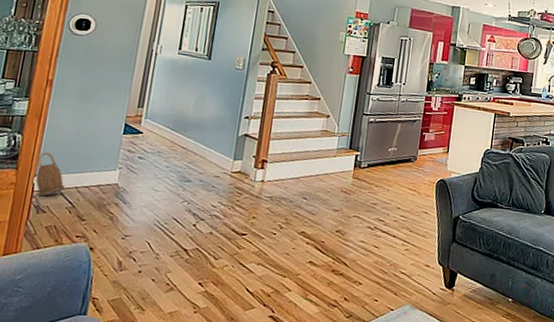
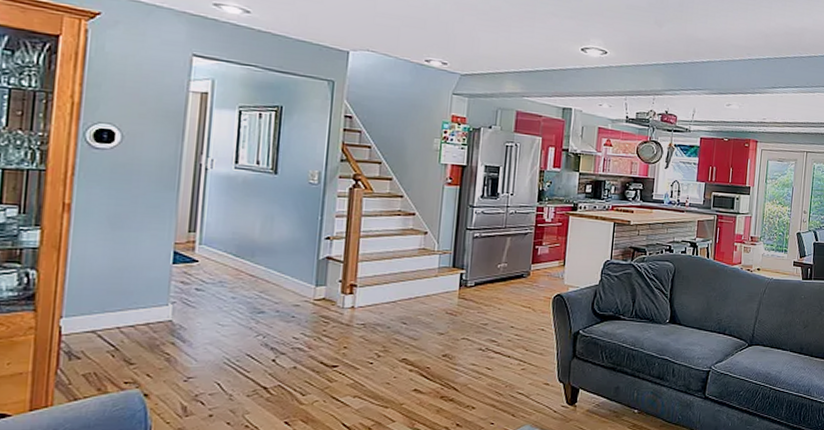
basket: present [35,152,65,197] -> none [62,289,103,341]

